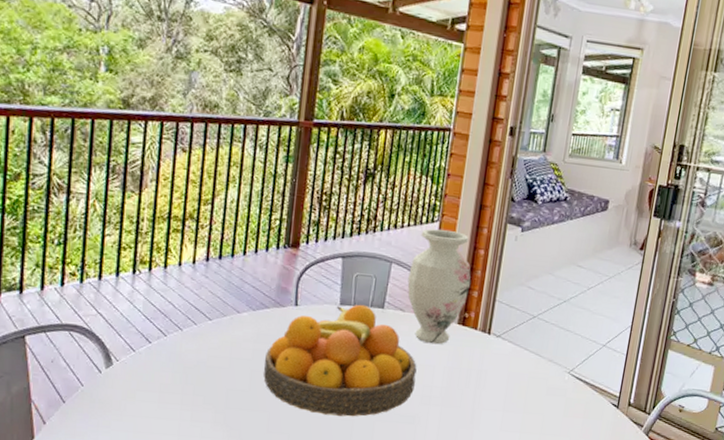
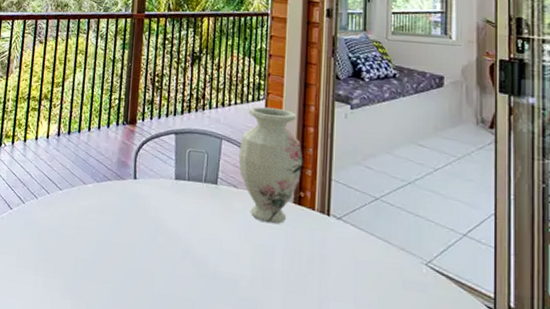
fruit bowl: present [264,304,417,417] -> none [107,179,255,297]

